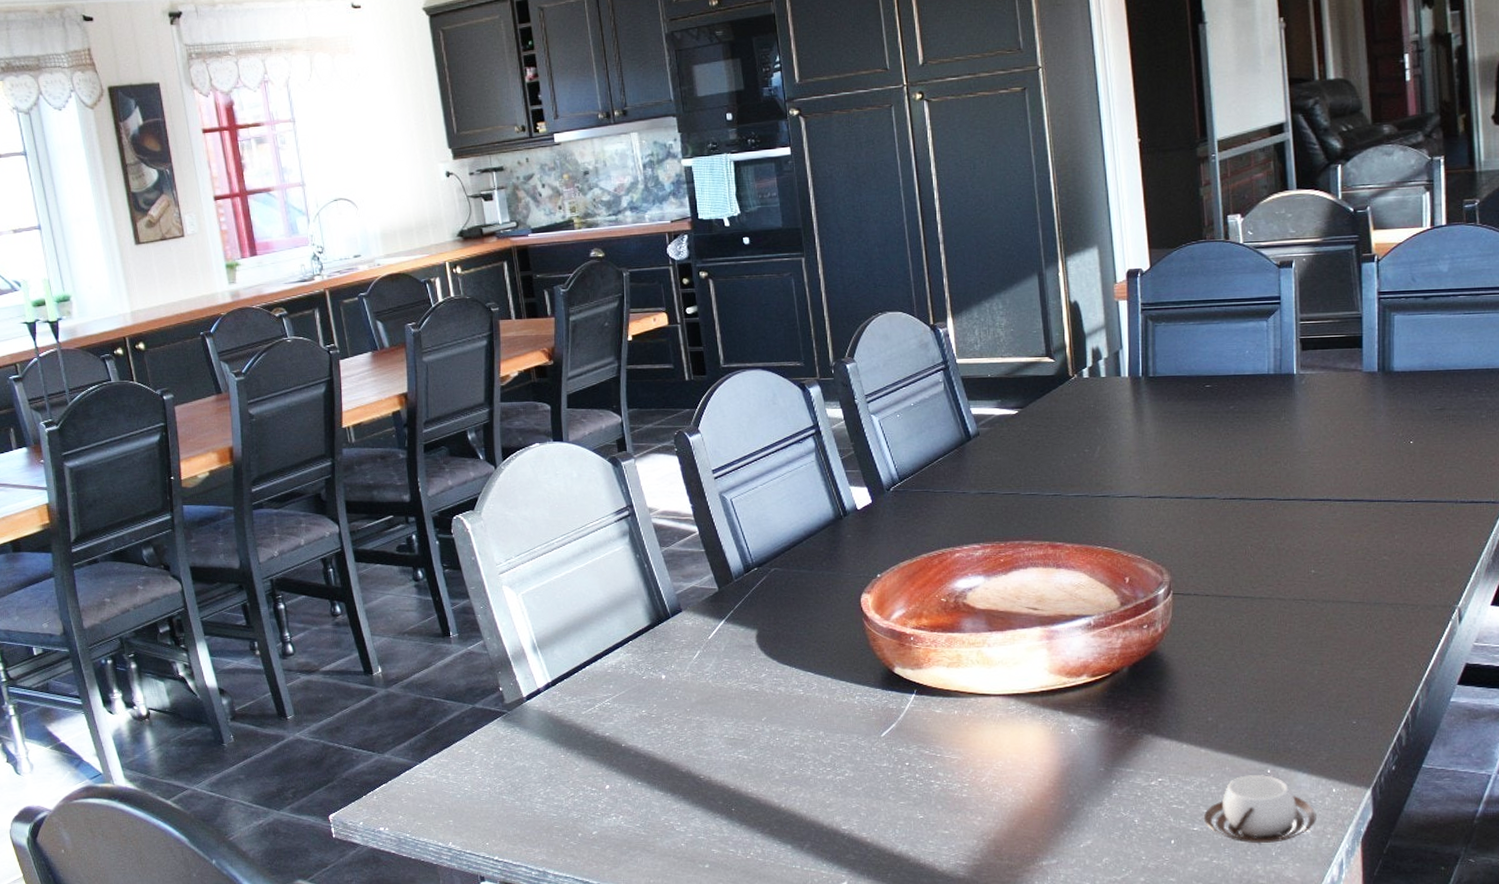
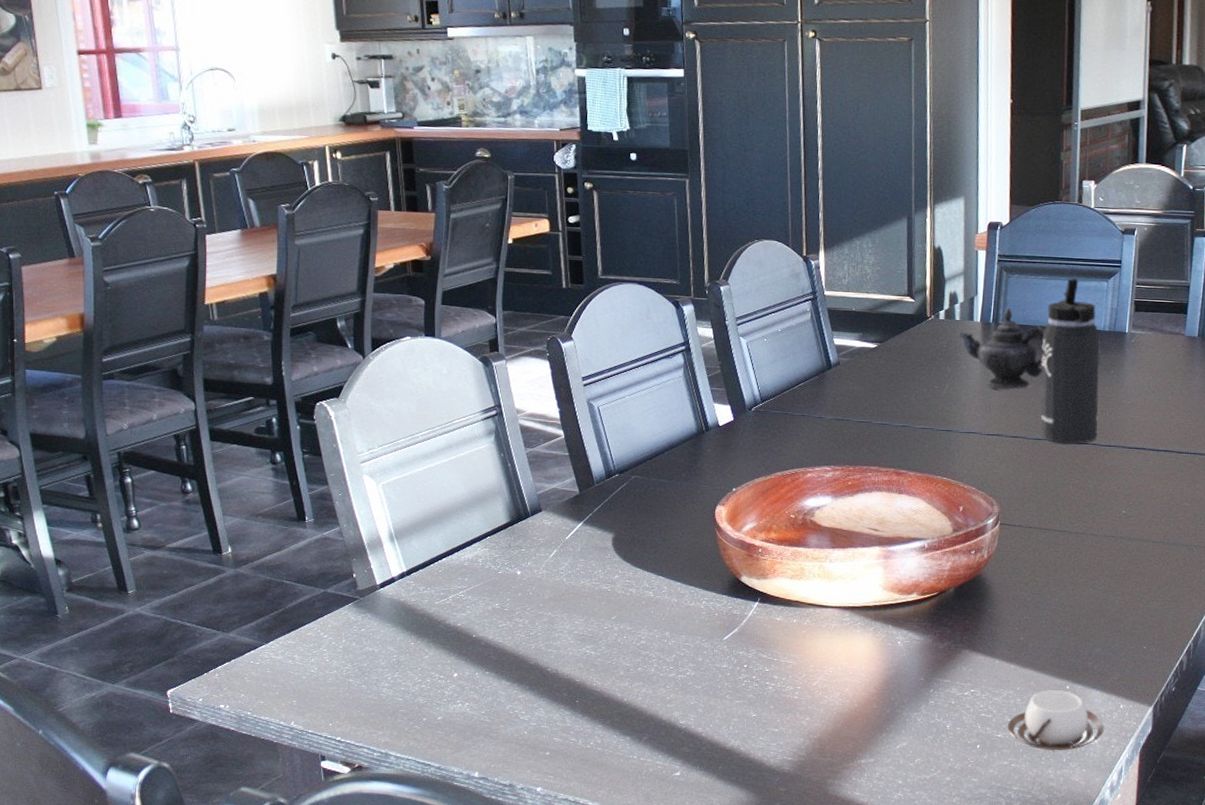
teapot: none [1107,358,1204,448] -> present [960,307,1046,390]
thermos bottle: none [1199,321,1274,502] -> present [1041,278,1101,445]

